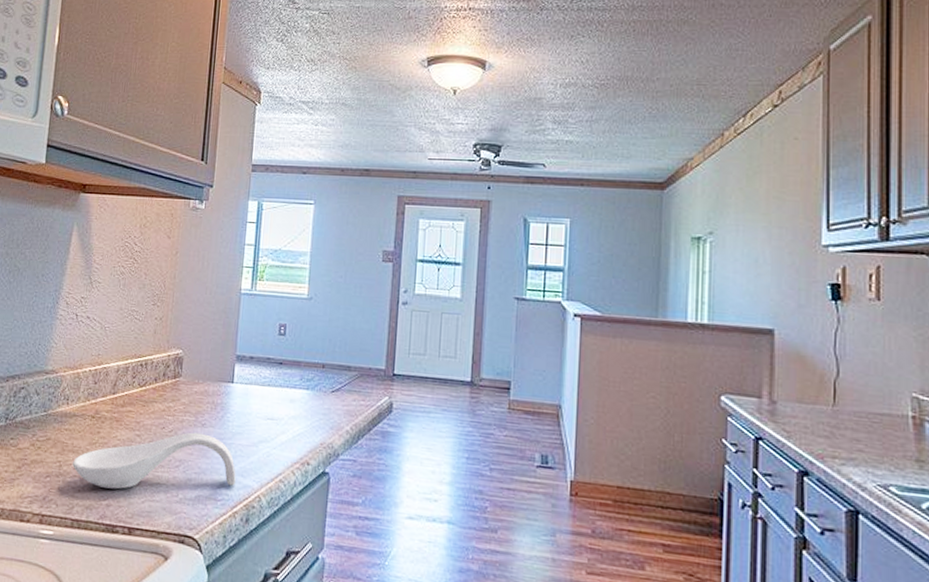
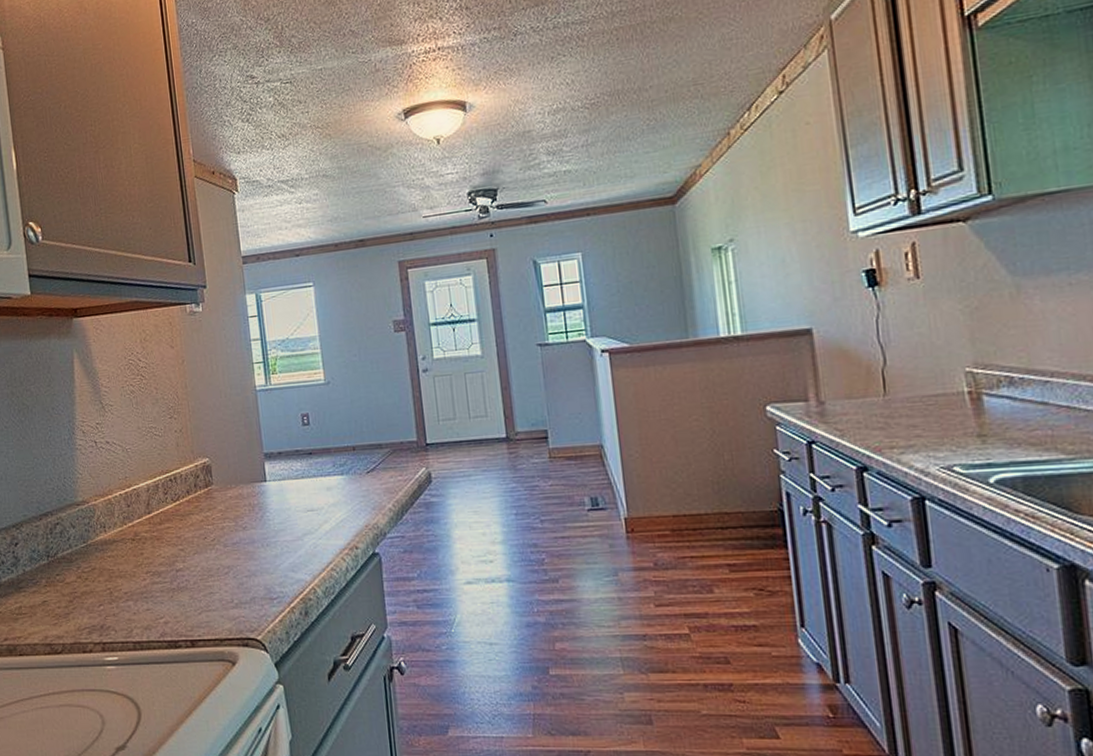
spoon rest: present [73,432,236,490] -> none [122,536,288,607]

